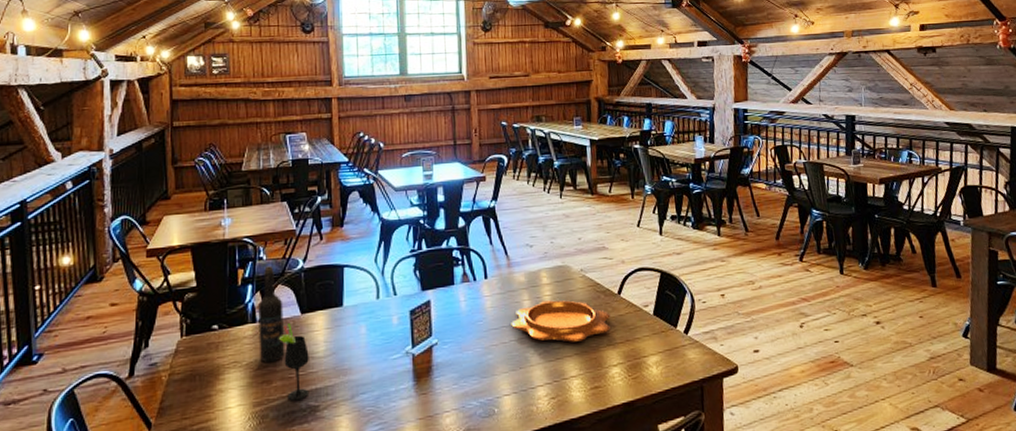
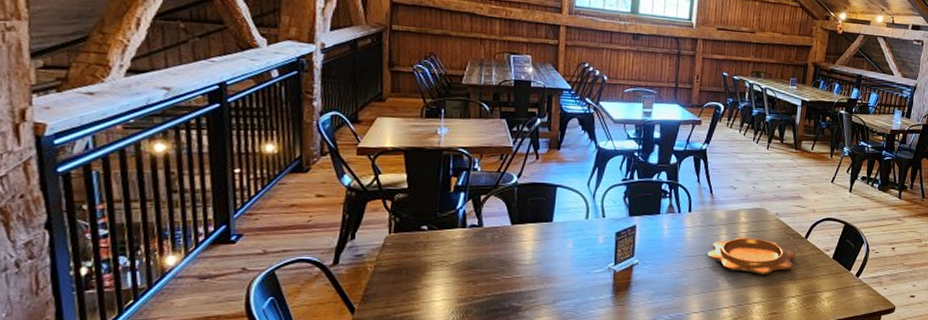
wine bottle: present [258,266,285,363] -> none [467,177,495,265]
wine glass: present [278,323,310,401] -> none [486,232,516,301]

